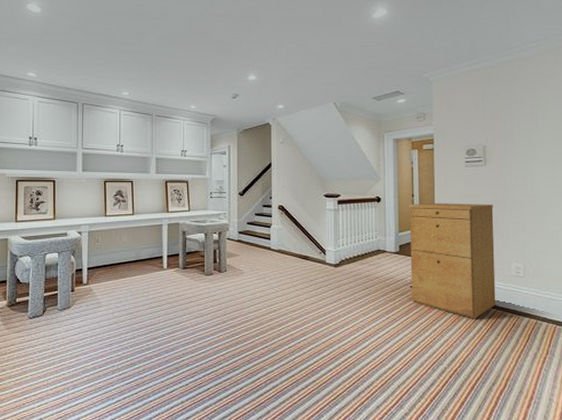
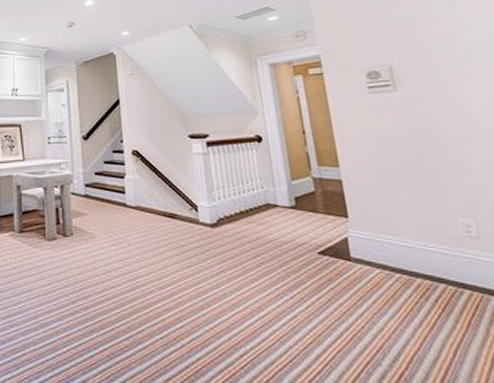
filing cabinet: present [408,203,496,319] -> none [299,139,445,299]

